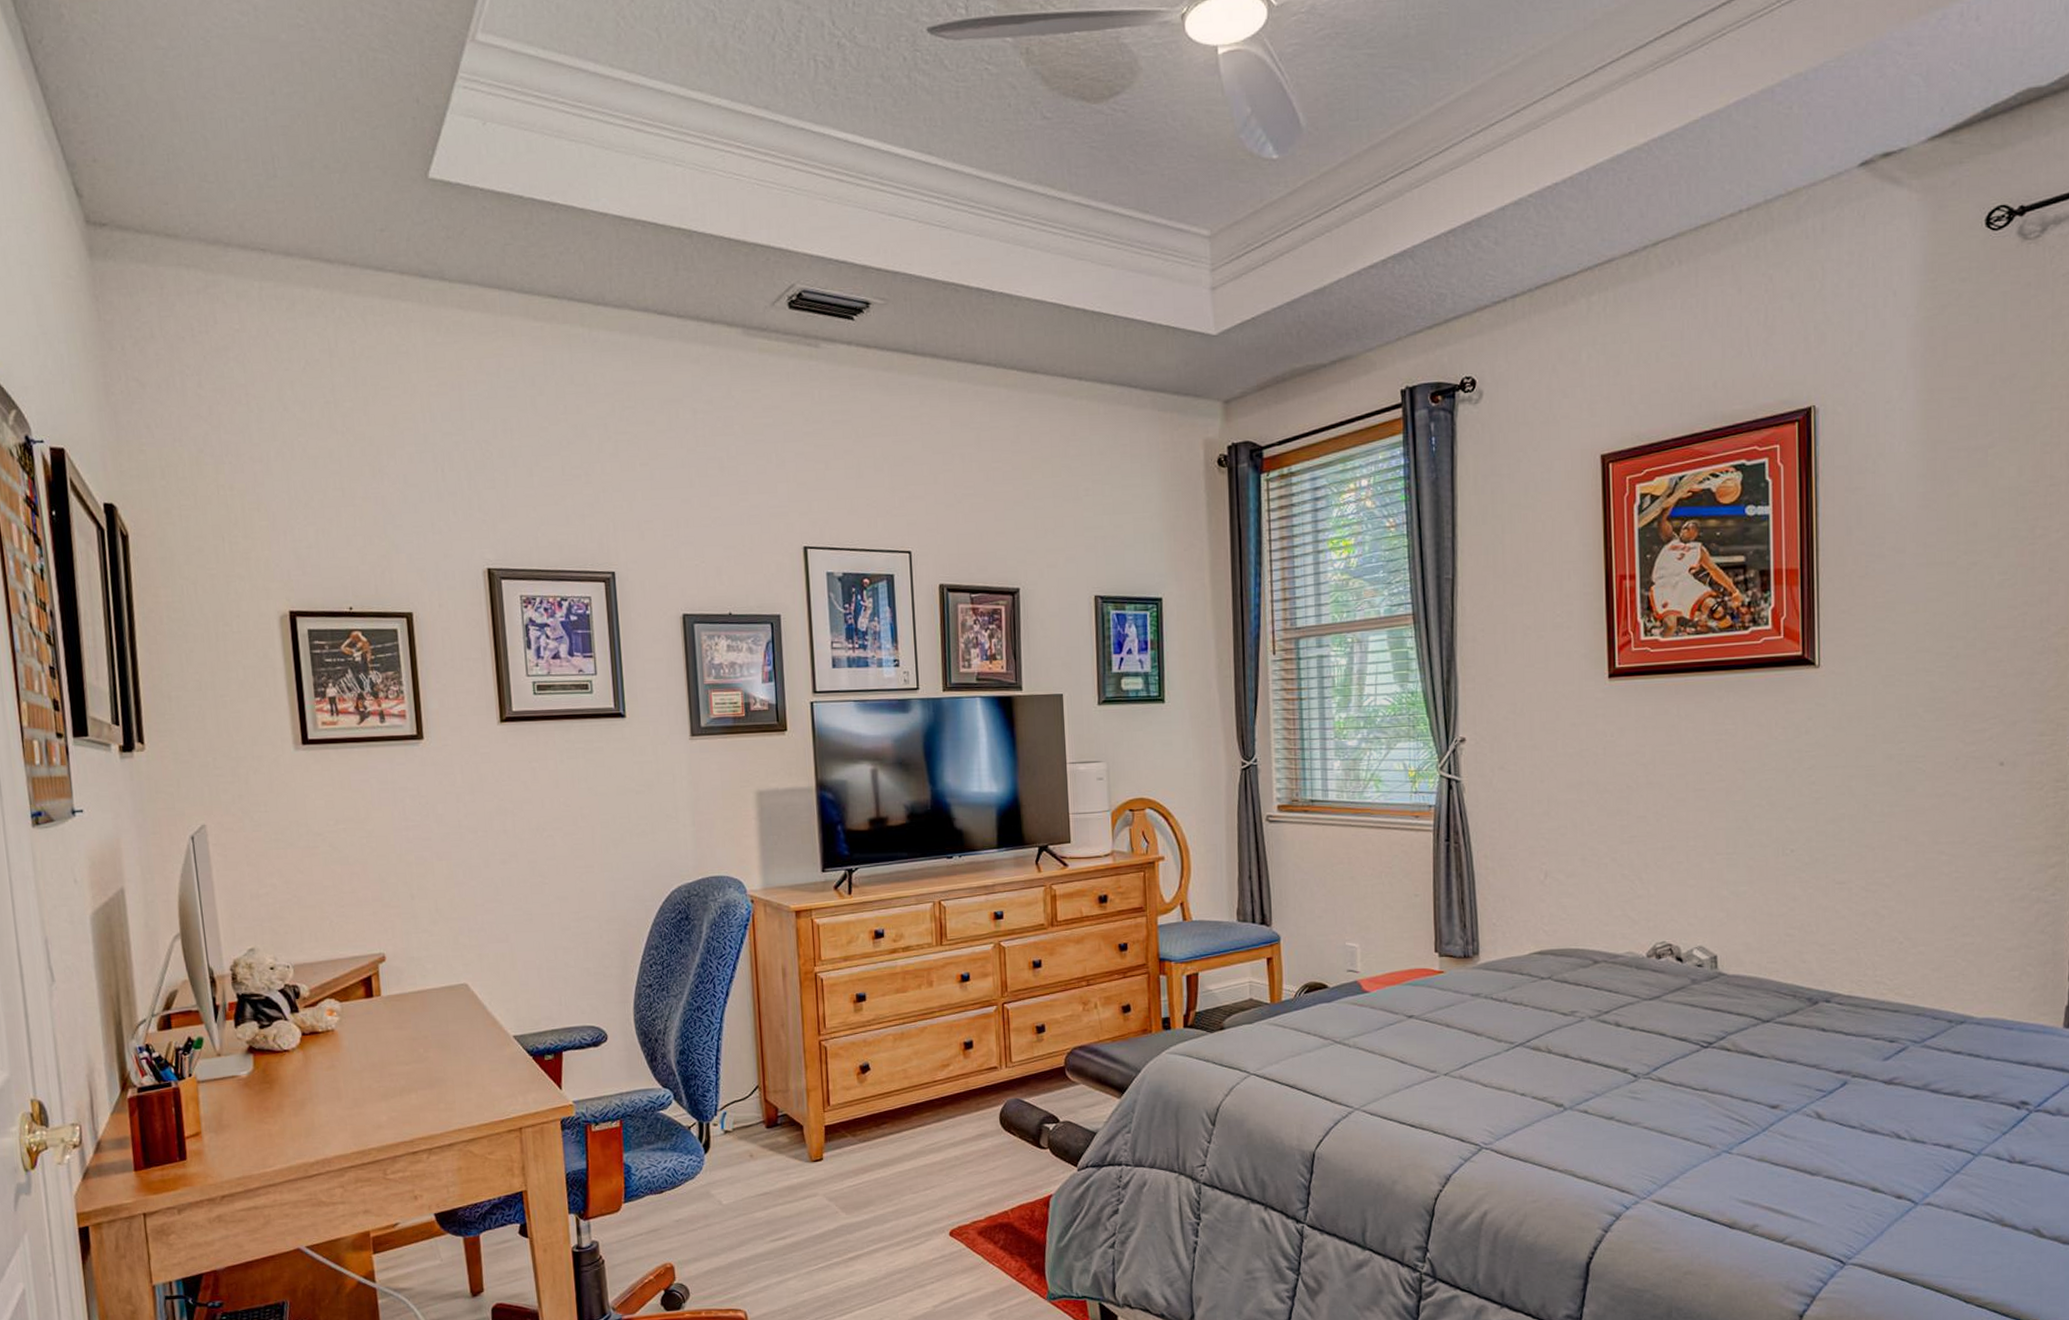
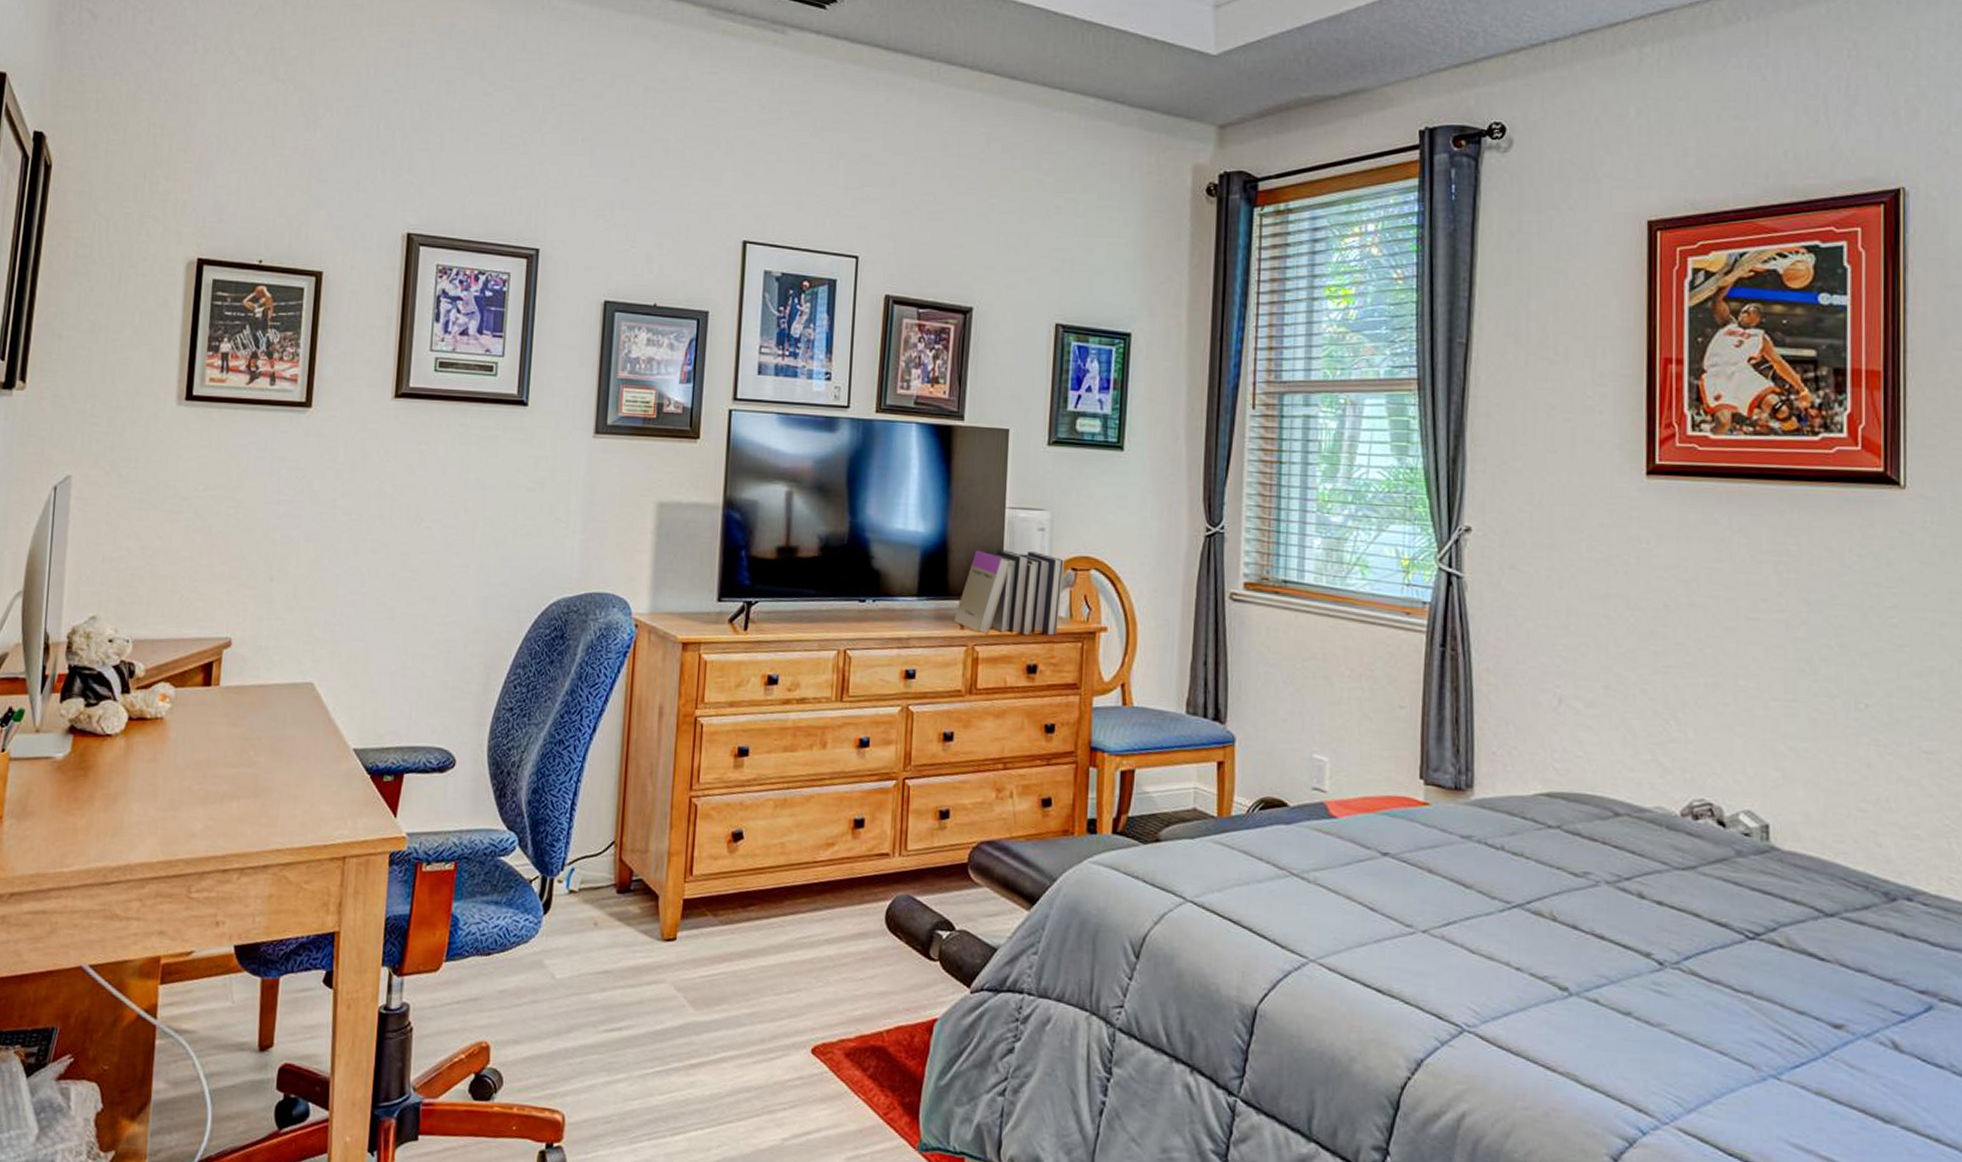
books: none [1032,799,1123,875] -> present [954,550,1065,636]

